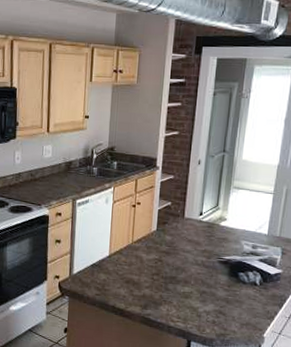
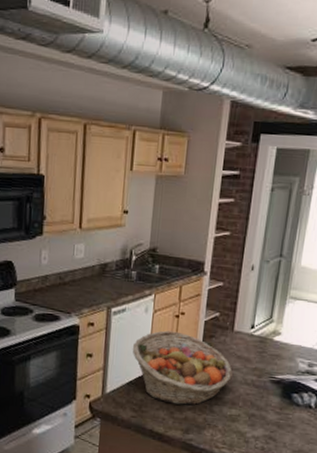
fruit basket: none [95,218,185,284] -> present [132,330,233,406]

